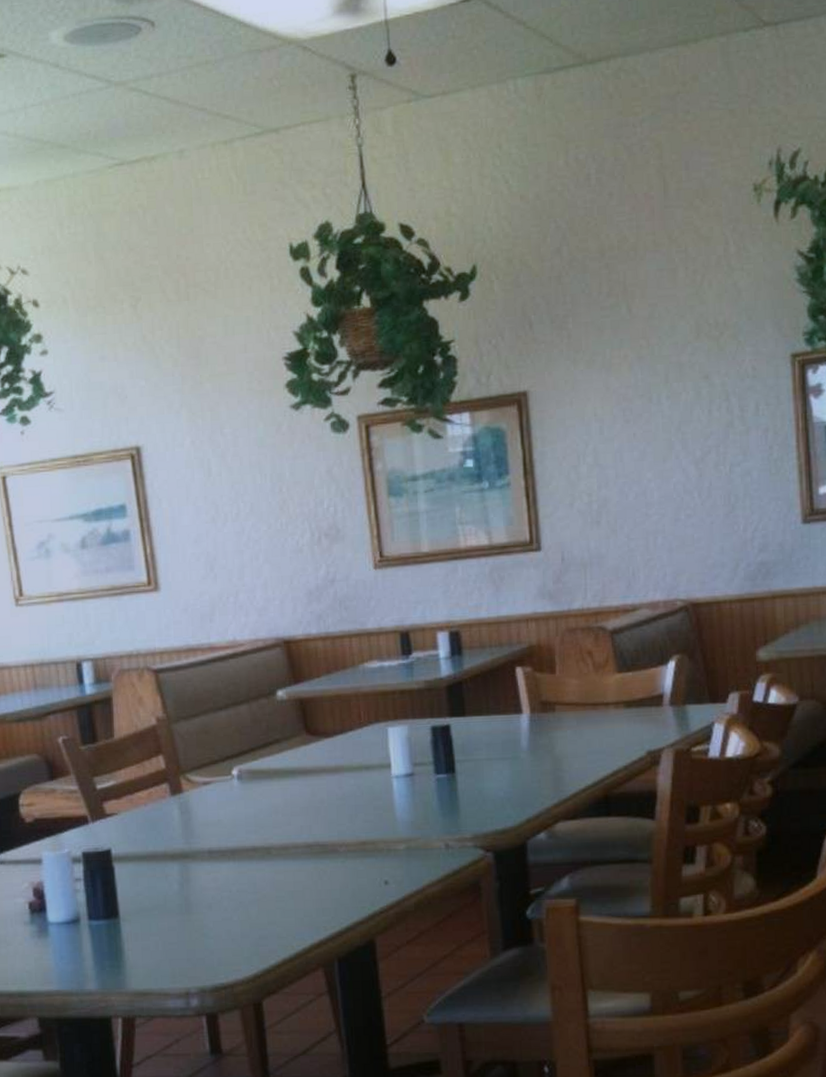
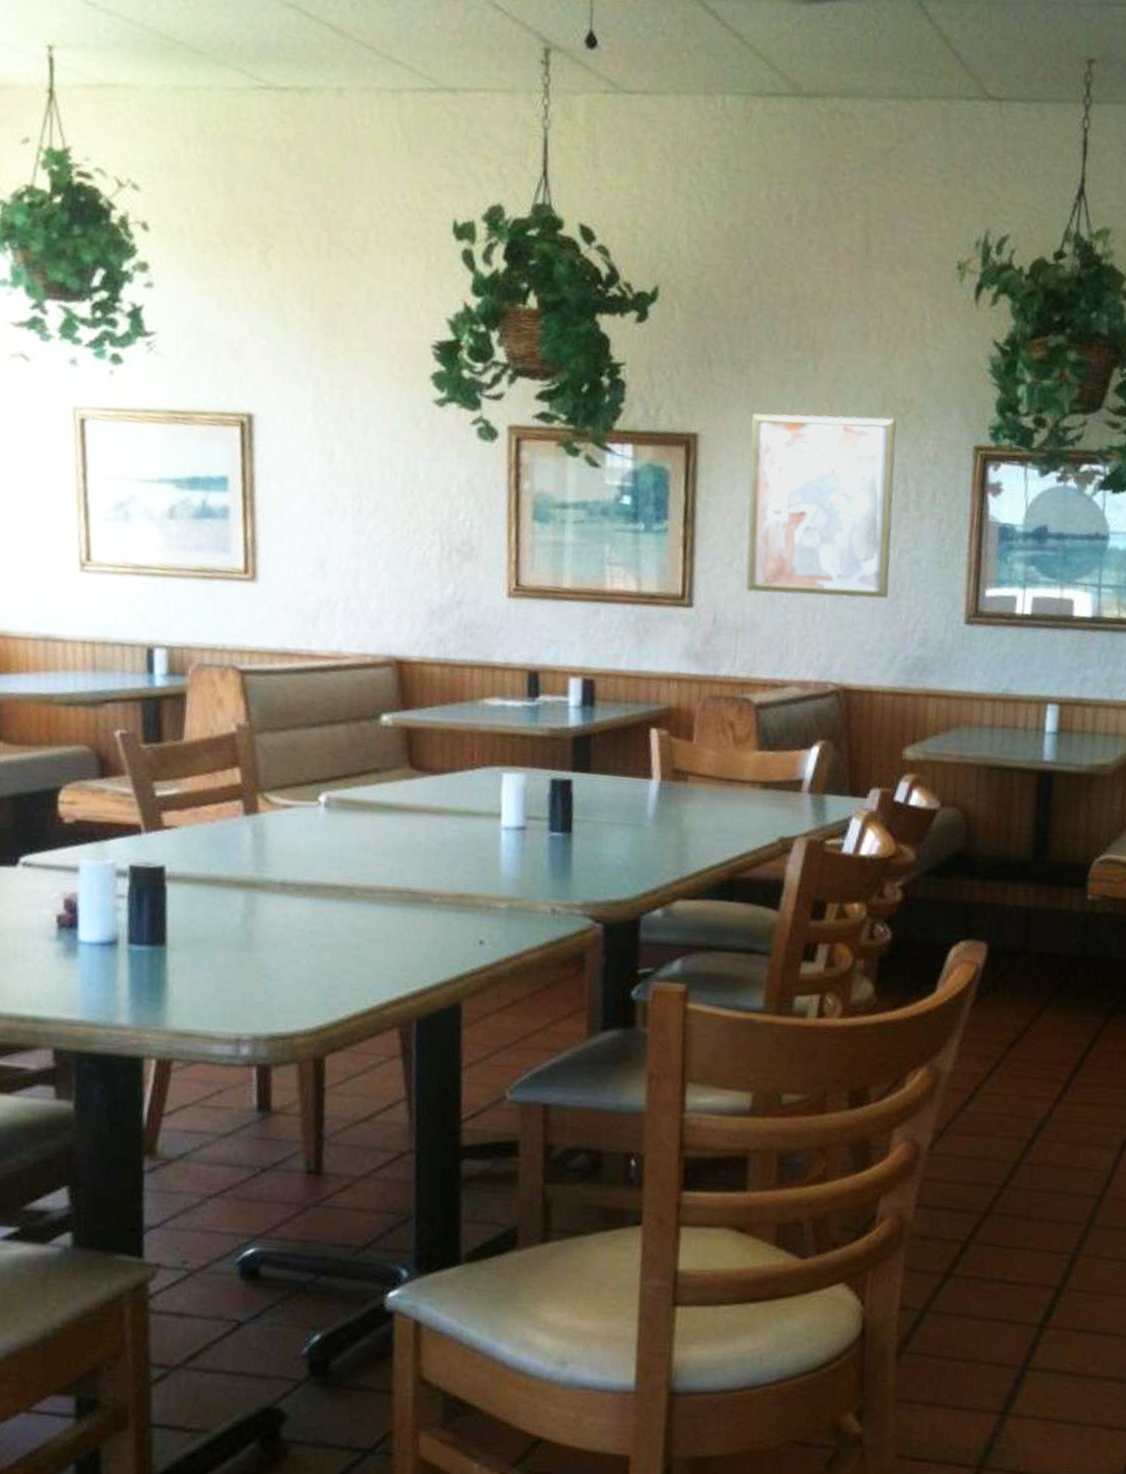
wall art: none [575,342,725,527] -> present [745,413,897,599]

